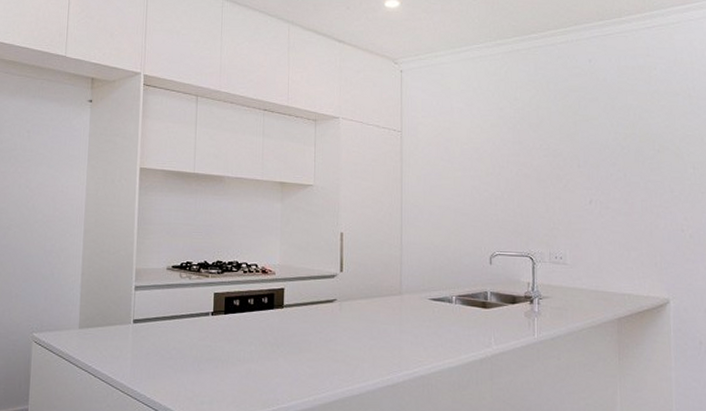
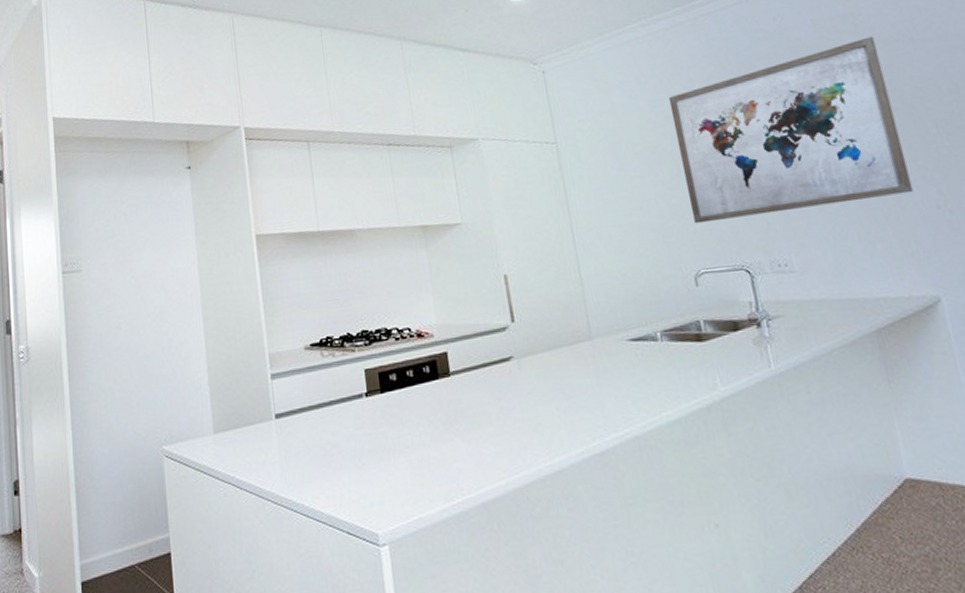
wall art: none [496,88,667,216] -> present [668,36,914,224]

